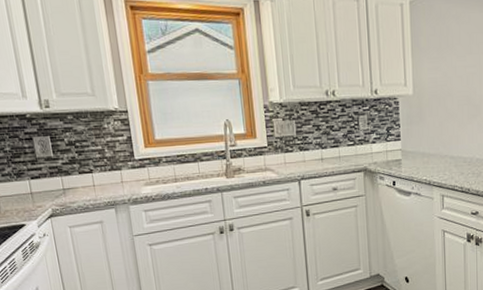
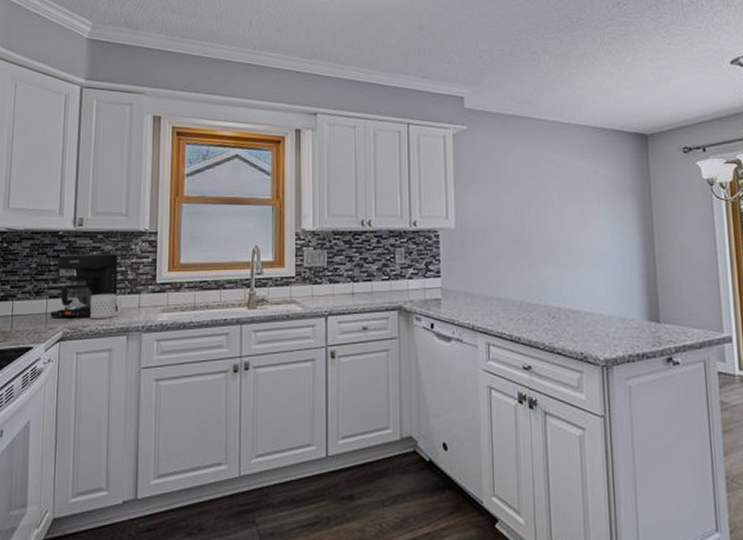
coffee maker: none [31,133,102,197] -> present [50,253,119,318]
mug: none [71,171,106,196] -> present [89,293,122,319]

